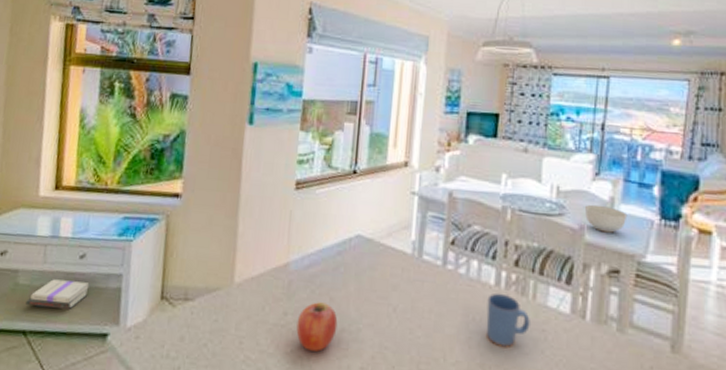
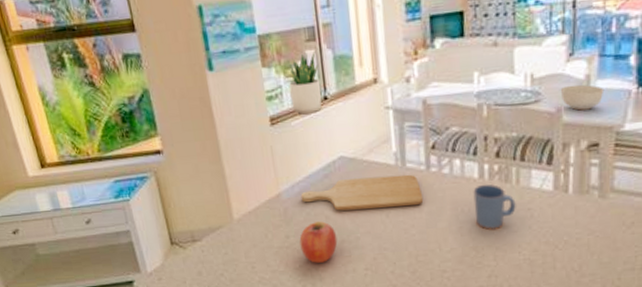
books: present [26,279,89,310] -> none [51,243,104,271]
chopping board: none [309,260,435,303] -> present [300,174,424,211]
planter: none [321,123,354,185] -> present [288,51,322,114]

